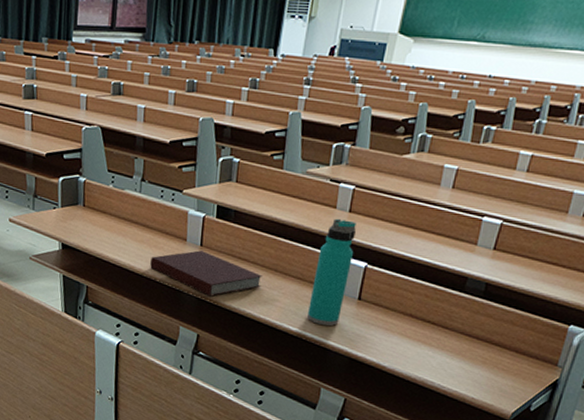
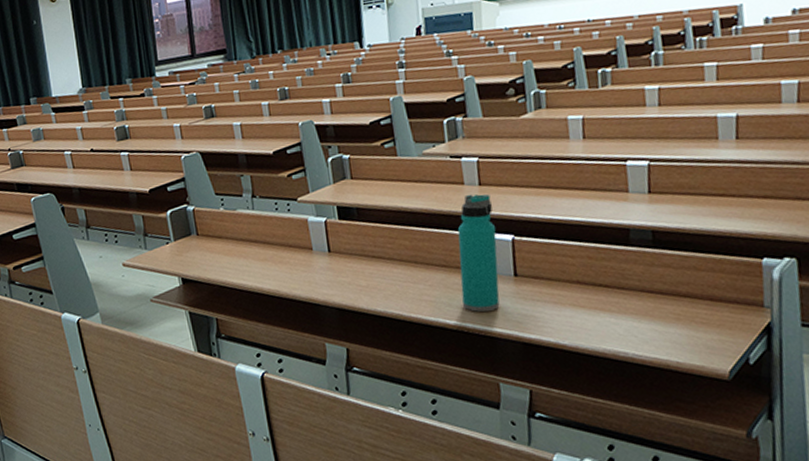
notebook: present [150,250,262,297] -> none [278,257,404,304]

